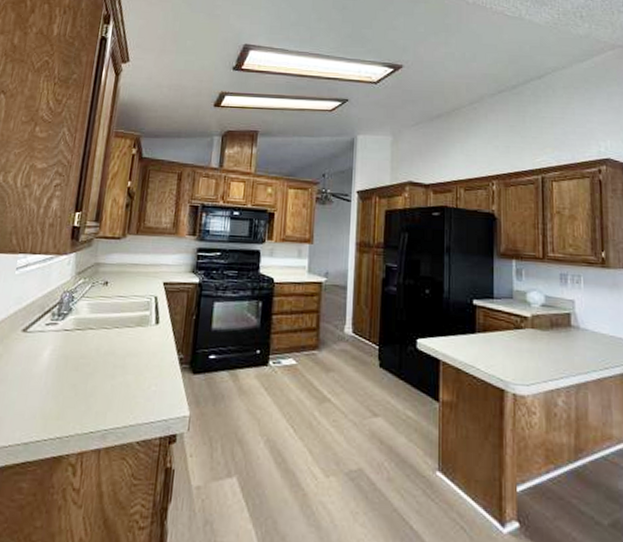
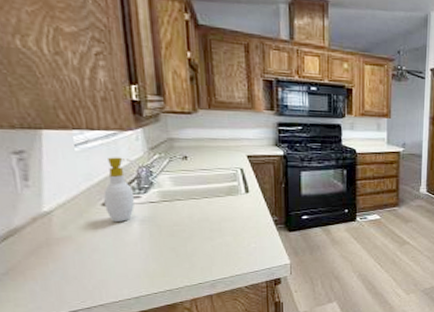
soap bottle: none [24,281,60,350] -> present [104,157,134,222]

